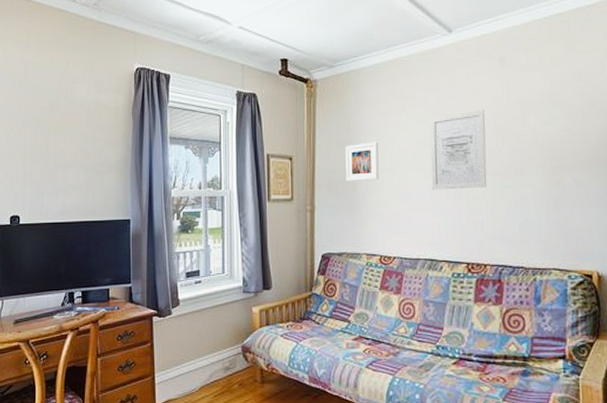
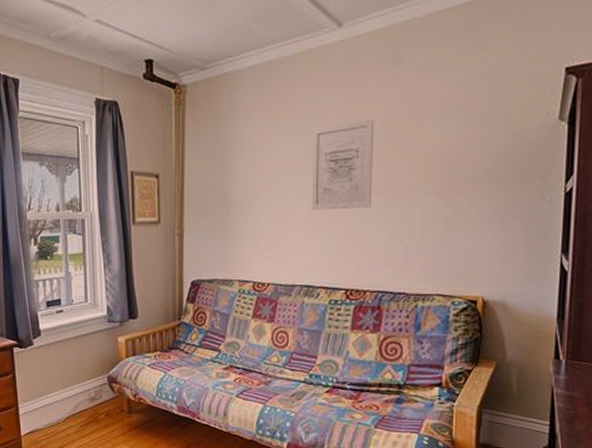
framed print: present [345,142,379,181] -> none [217,156,254,202]

